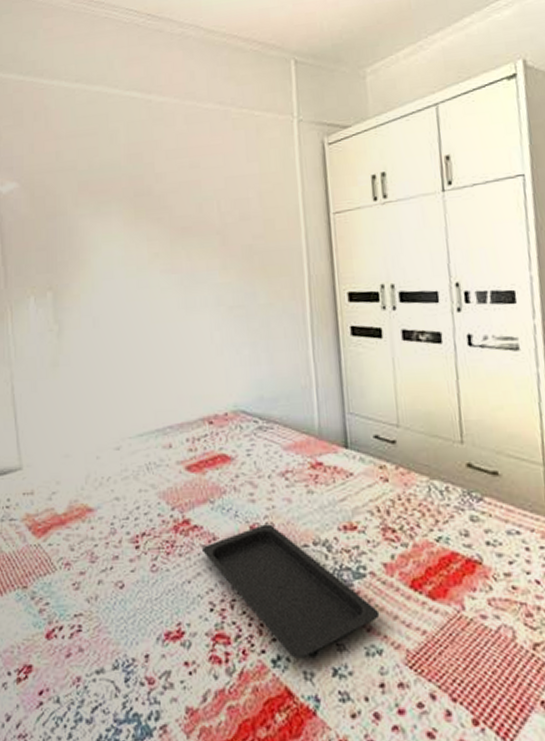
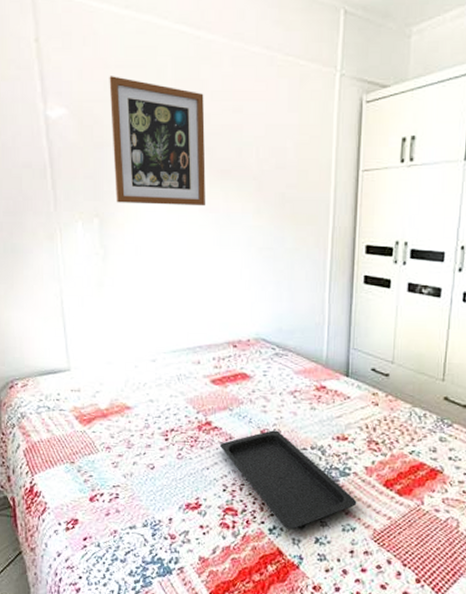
wall art: none [61,146,167,273] -> present [109,76,206,207]

